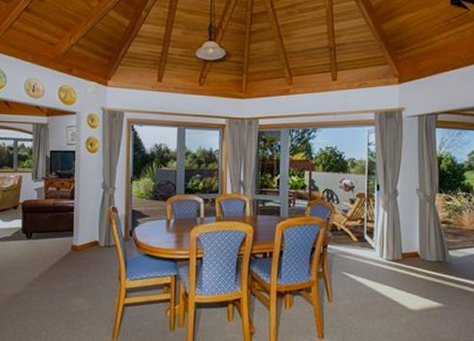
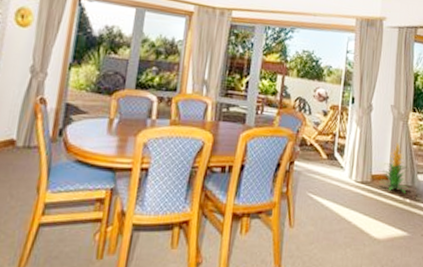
indoor plant: none [410,223,440,269] -> present [379,142,408,194]

